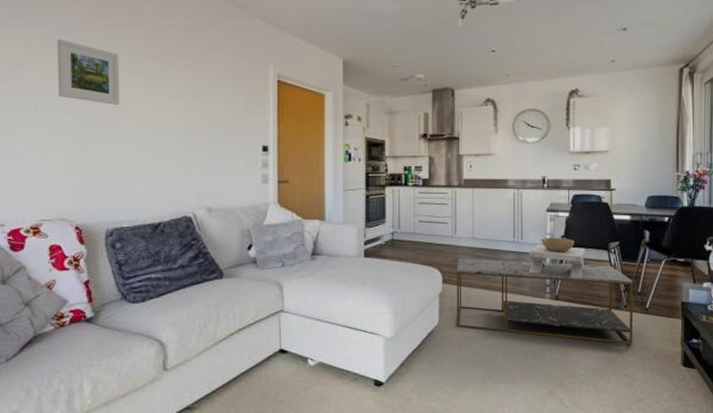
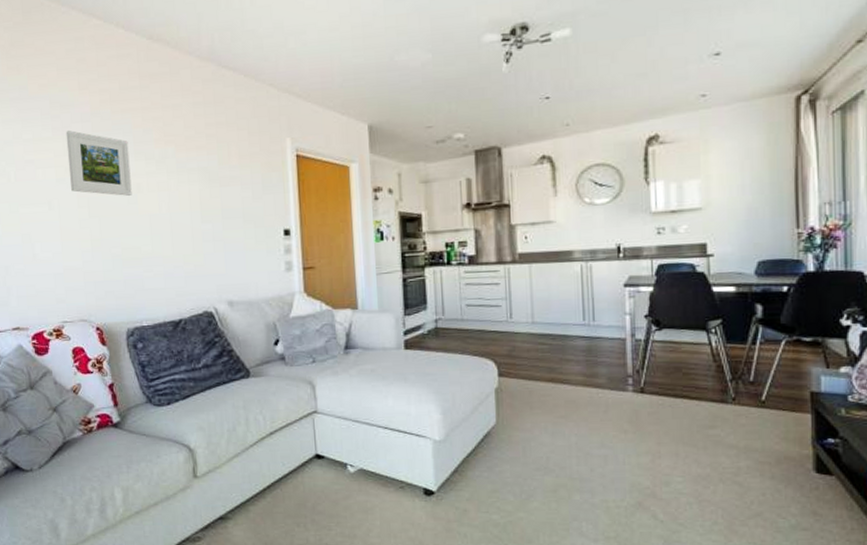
coffee table: present [456,258,634,345] -> none [514,346,746,446]
decorative bowl: present [529,237,585,279] -> none [604,317,677,367]

